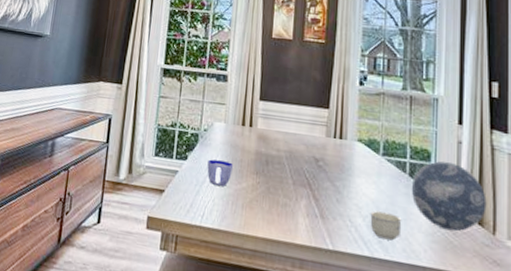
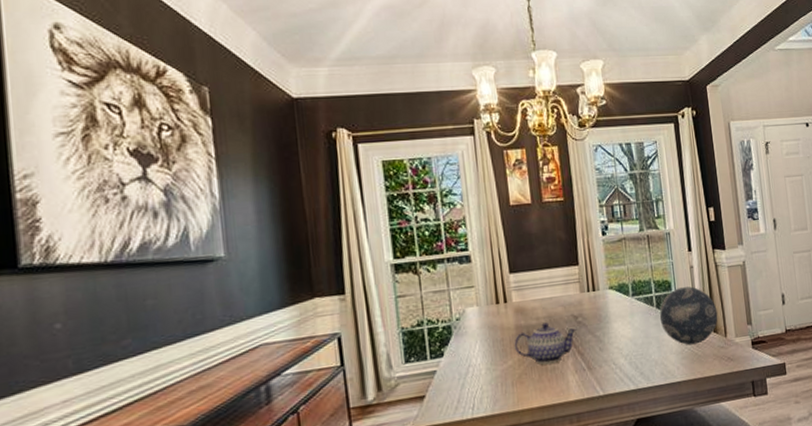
cup: present [207,159,234,186] -> none [467,344,496,373]
teapot: none [251,156,317,200] -> present [514,322,578,365]
cup: present [370,211,402,241] -> none [630,345,658,371]

